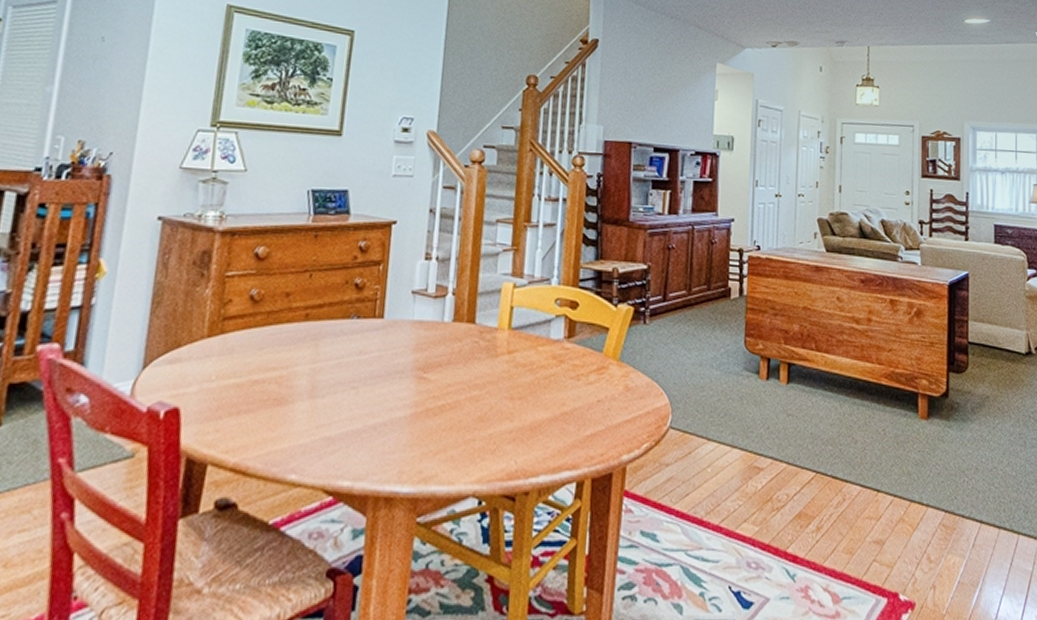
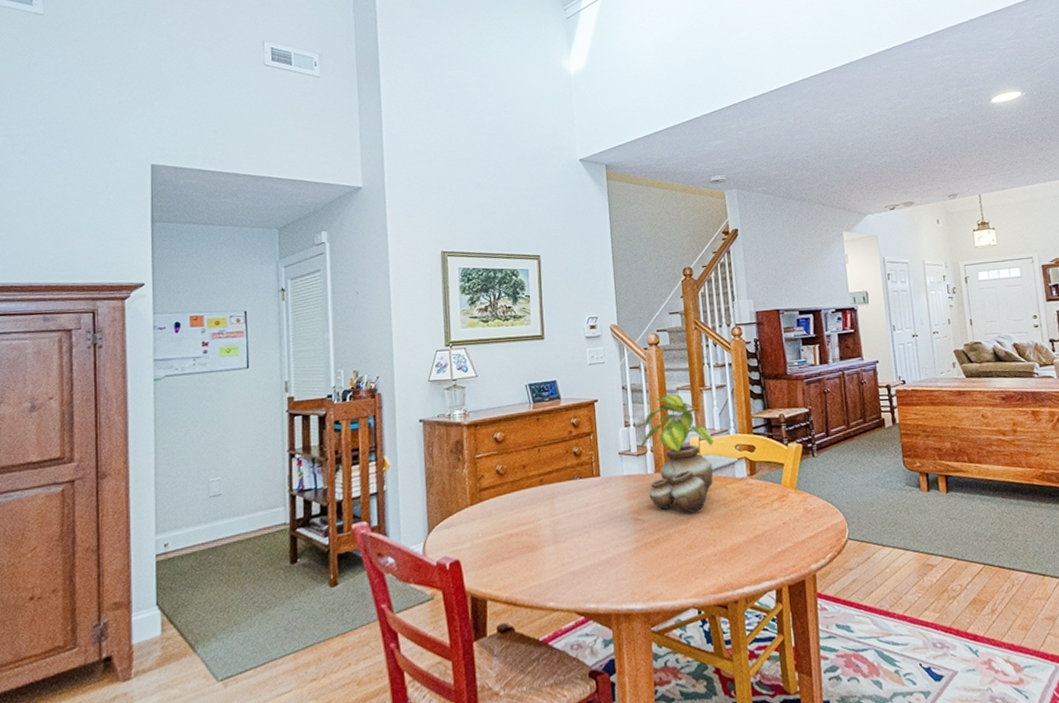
potted plant: none [441,225,531,377] -> present [641,393,714,513]

